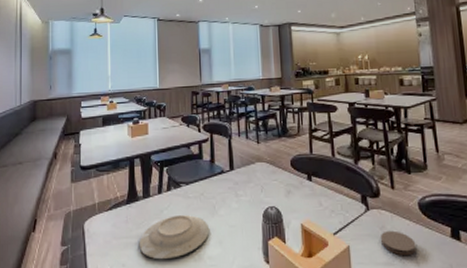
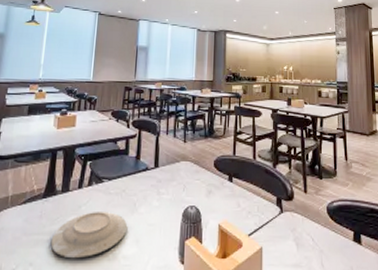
coaster: present [380,230,417,256] -> none [290,233,322,258]

